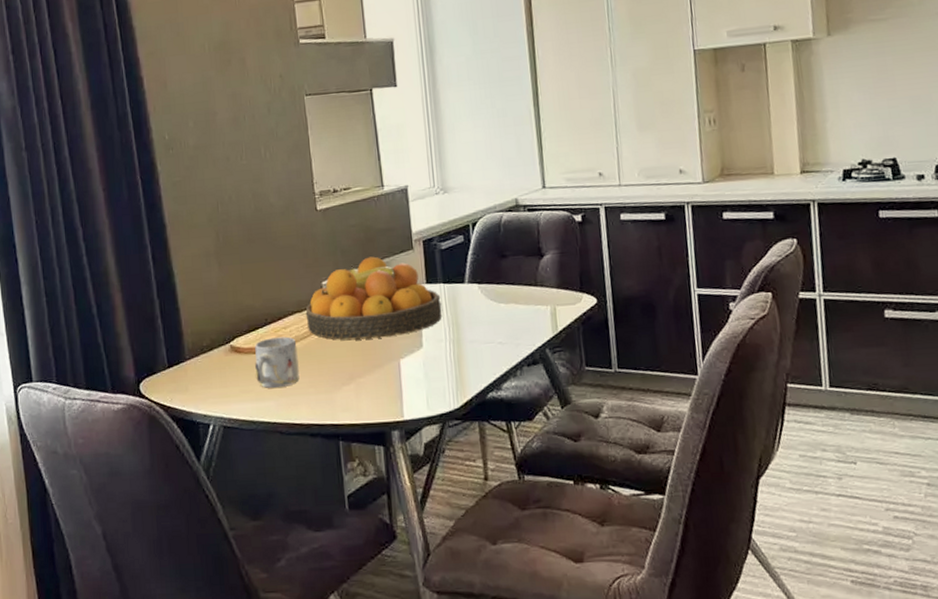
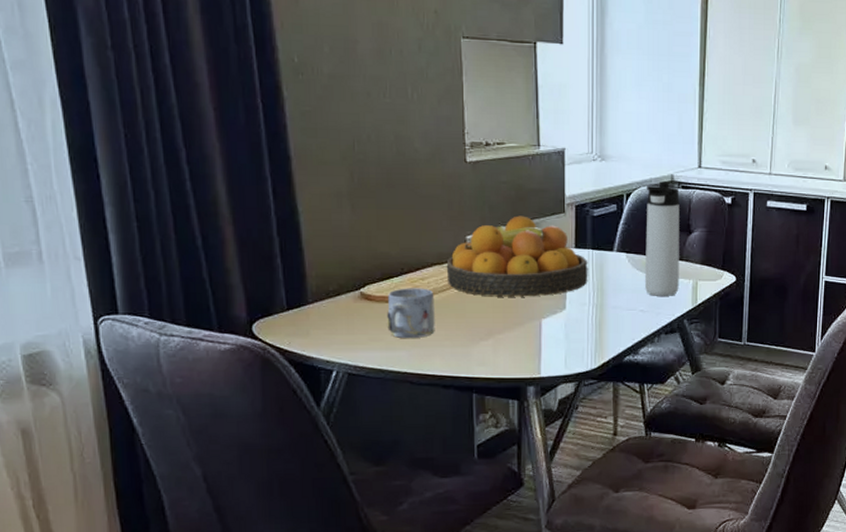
thermos bottle: none [492,206,537,326] -> present [644,181,680,296]

